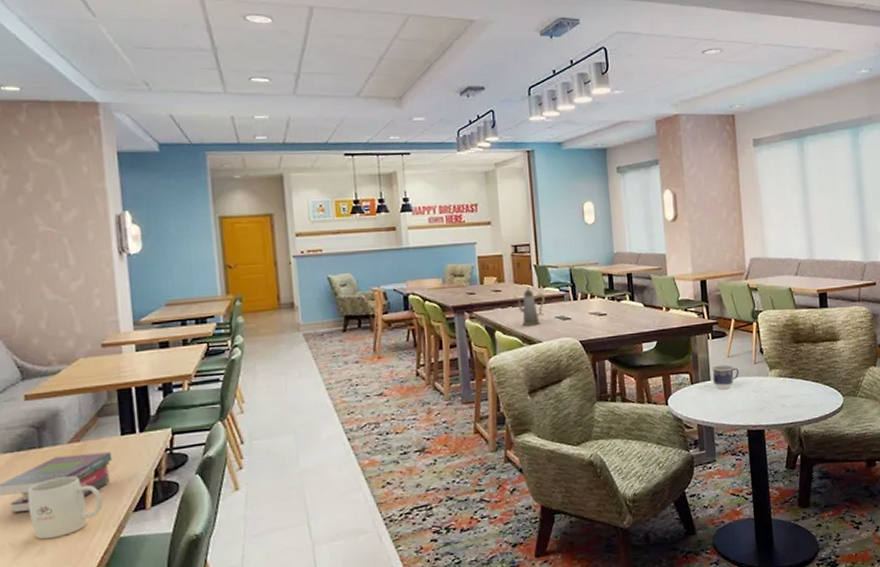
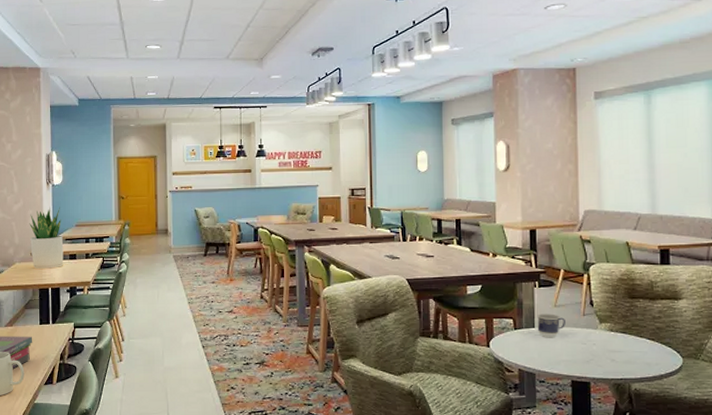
planter: none [96,282,152,365] -> present [29,207,64,270]
coffee pot: present [513,286,545,327] -> none [347,226,376,262]

